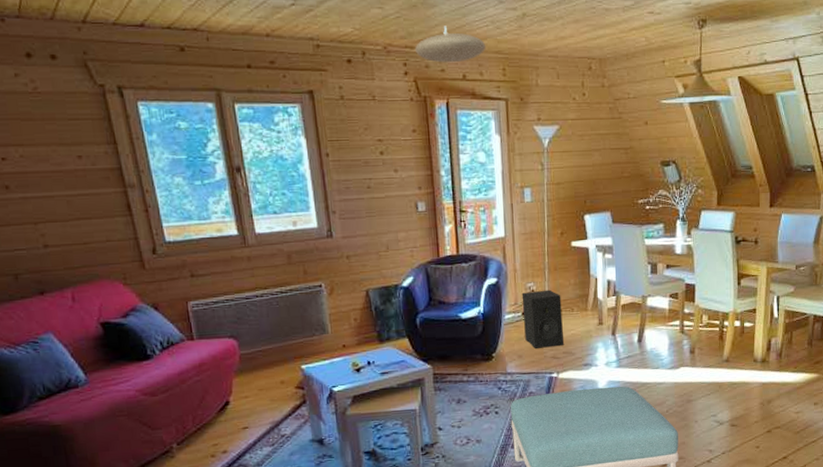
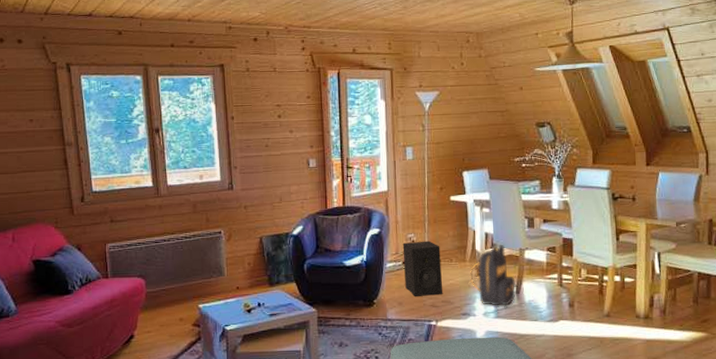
ceiling light: present [414,26,486,63] -> none [311,8,374,40]
backpack: none [591,292,638,355] -> present [469,245,516,306]

